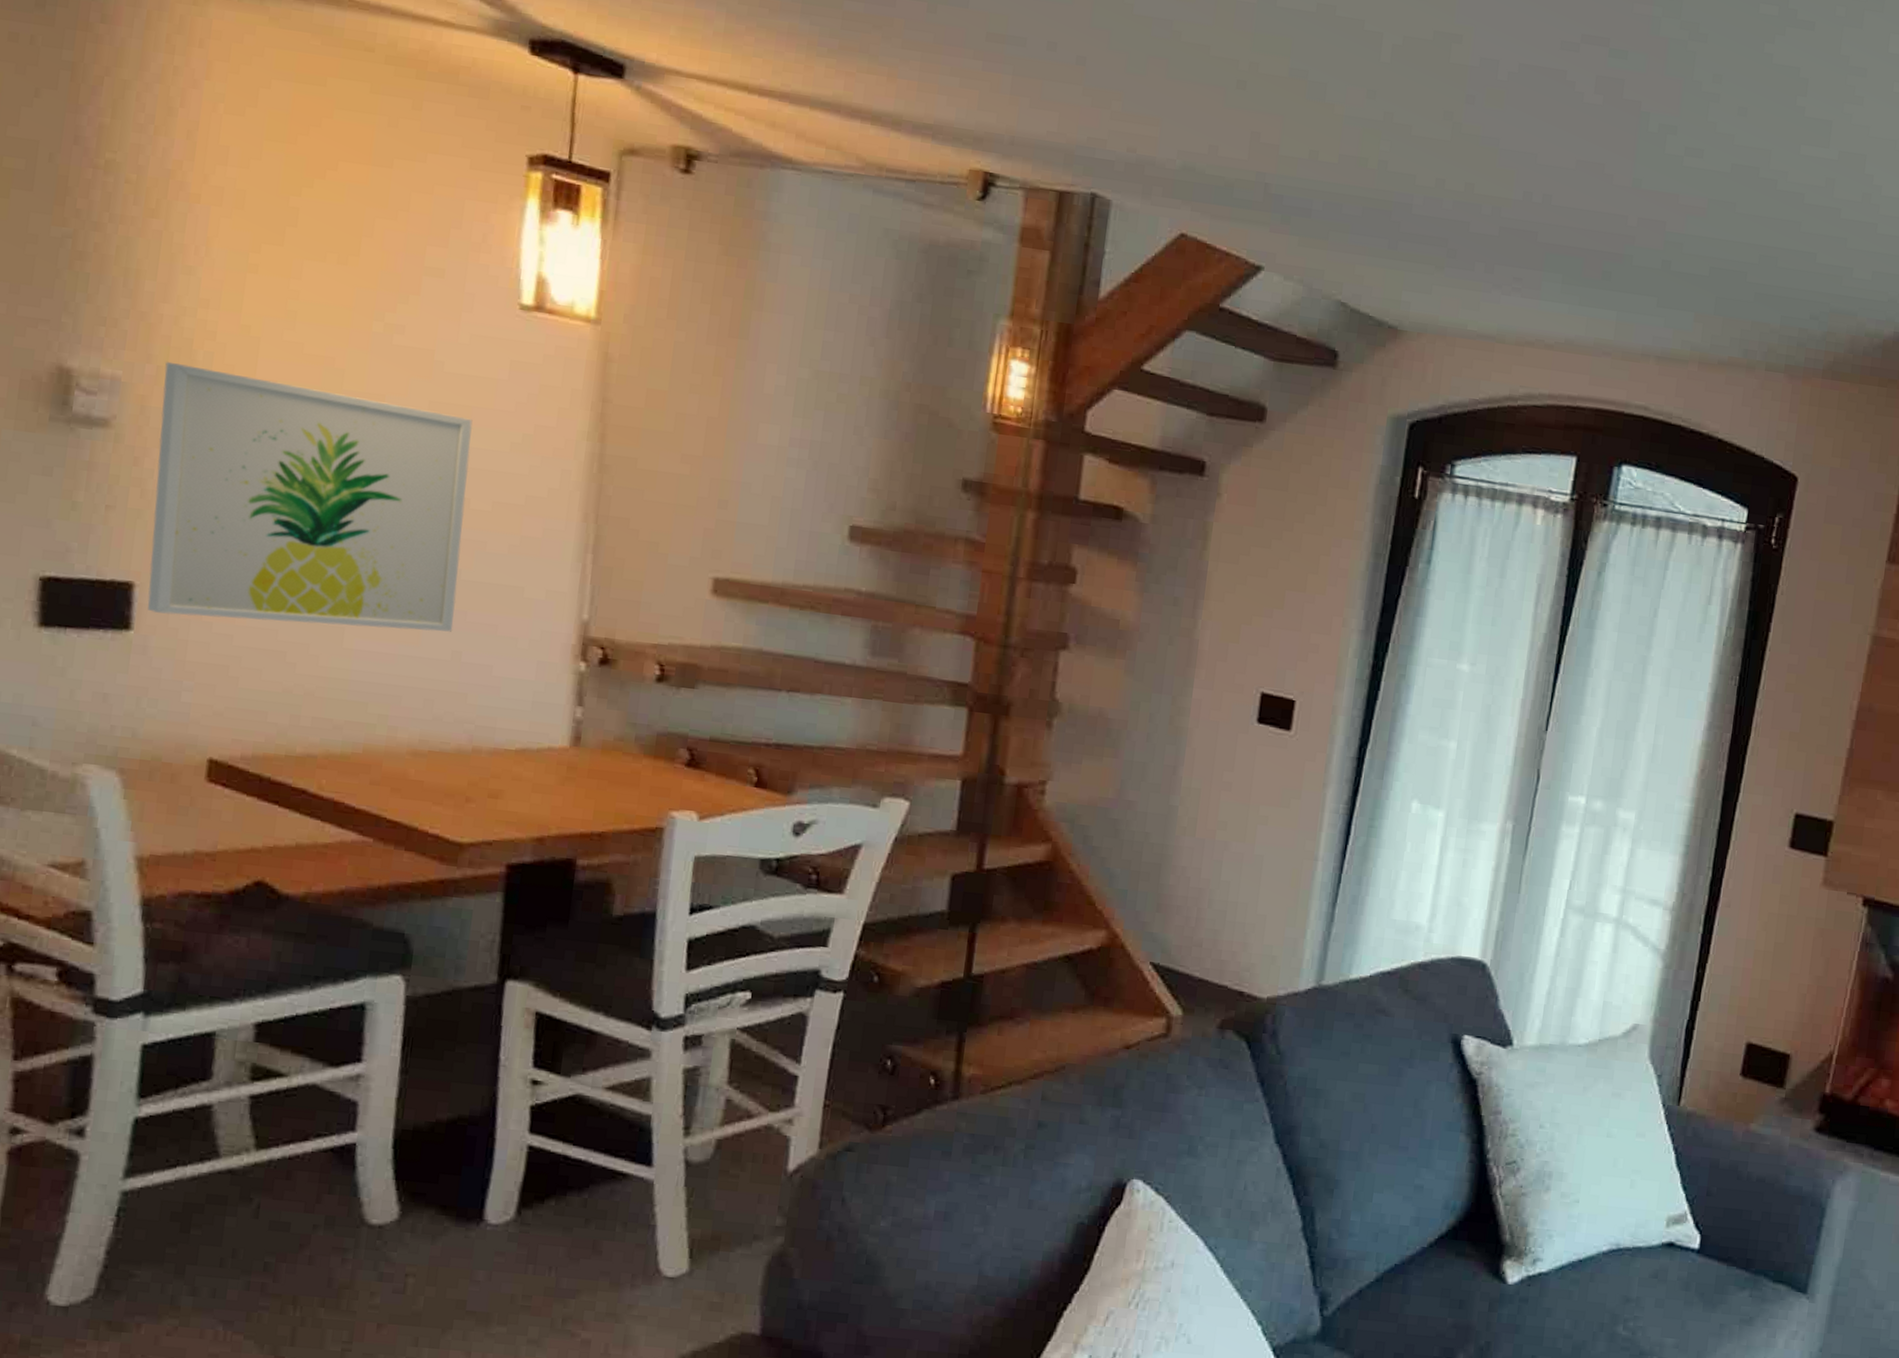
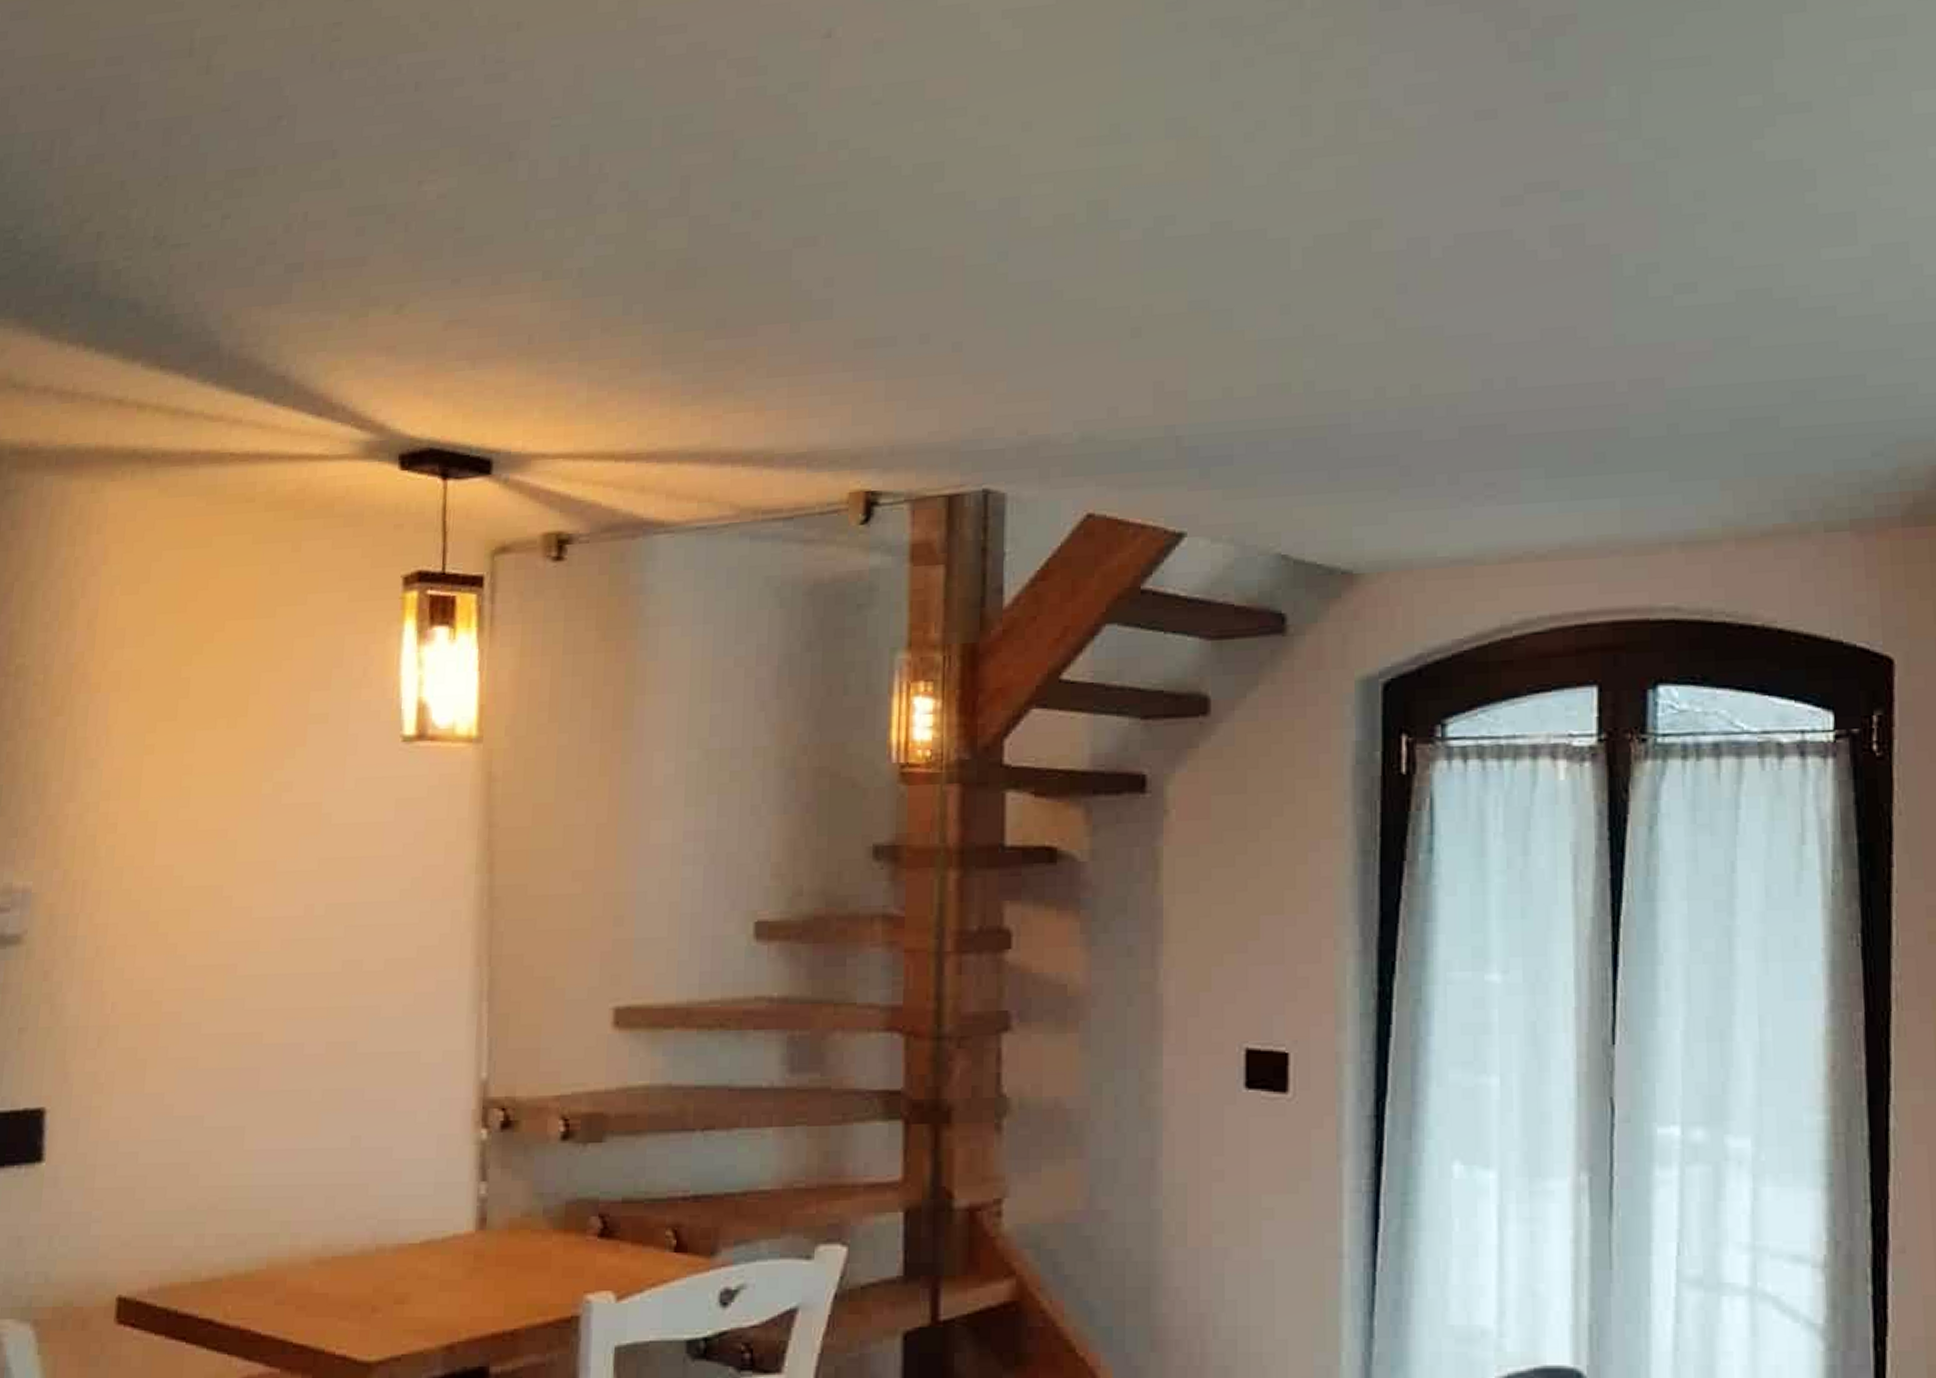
wall art: present [147,361,473,632] -> none [58,863,362,1139]

